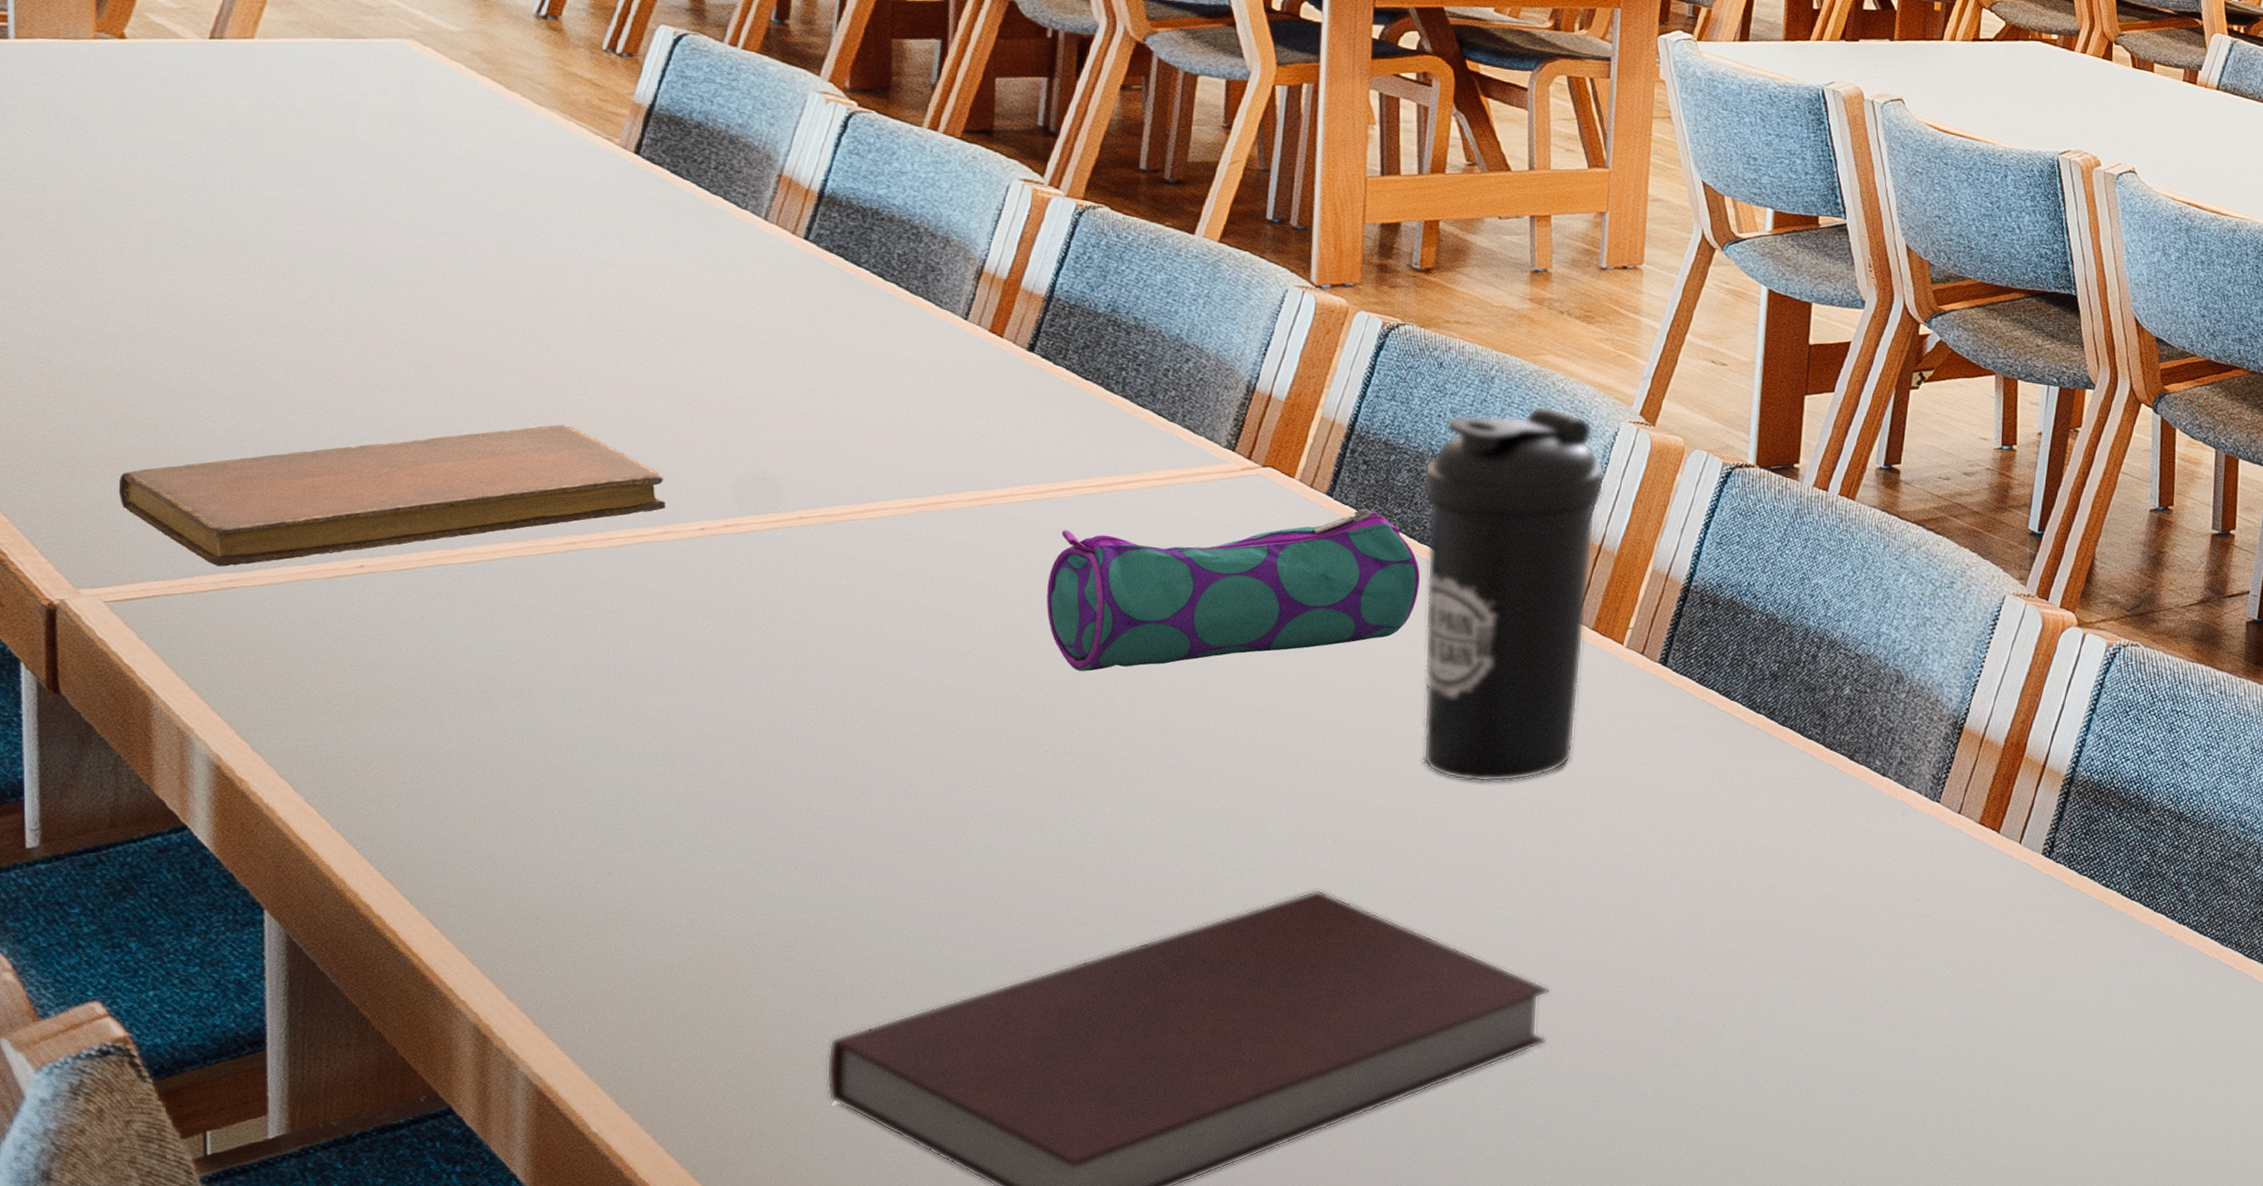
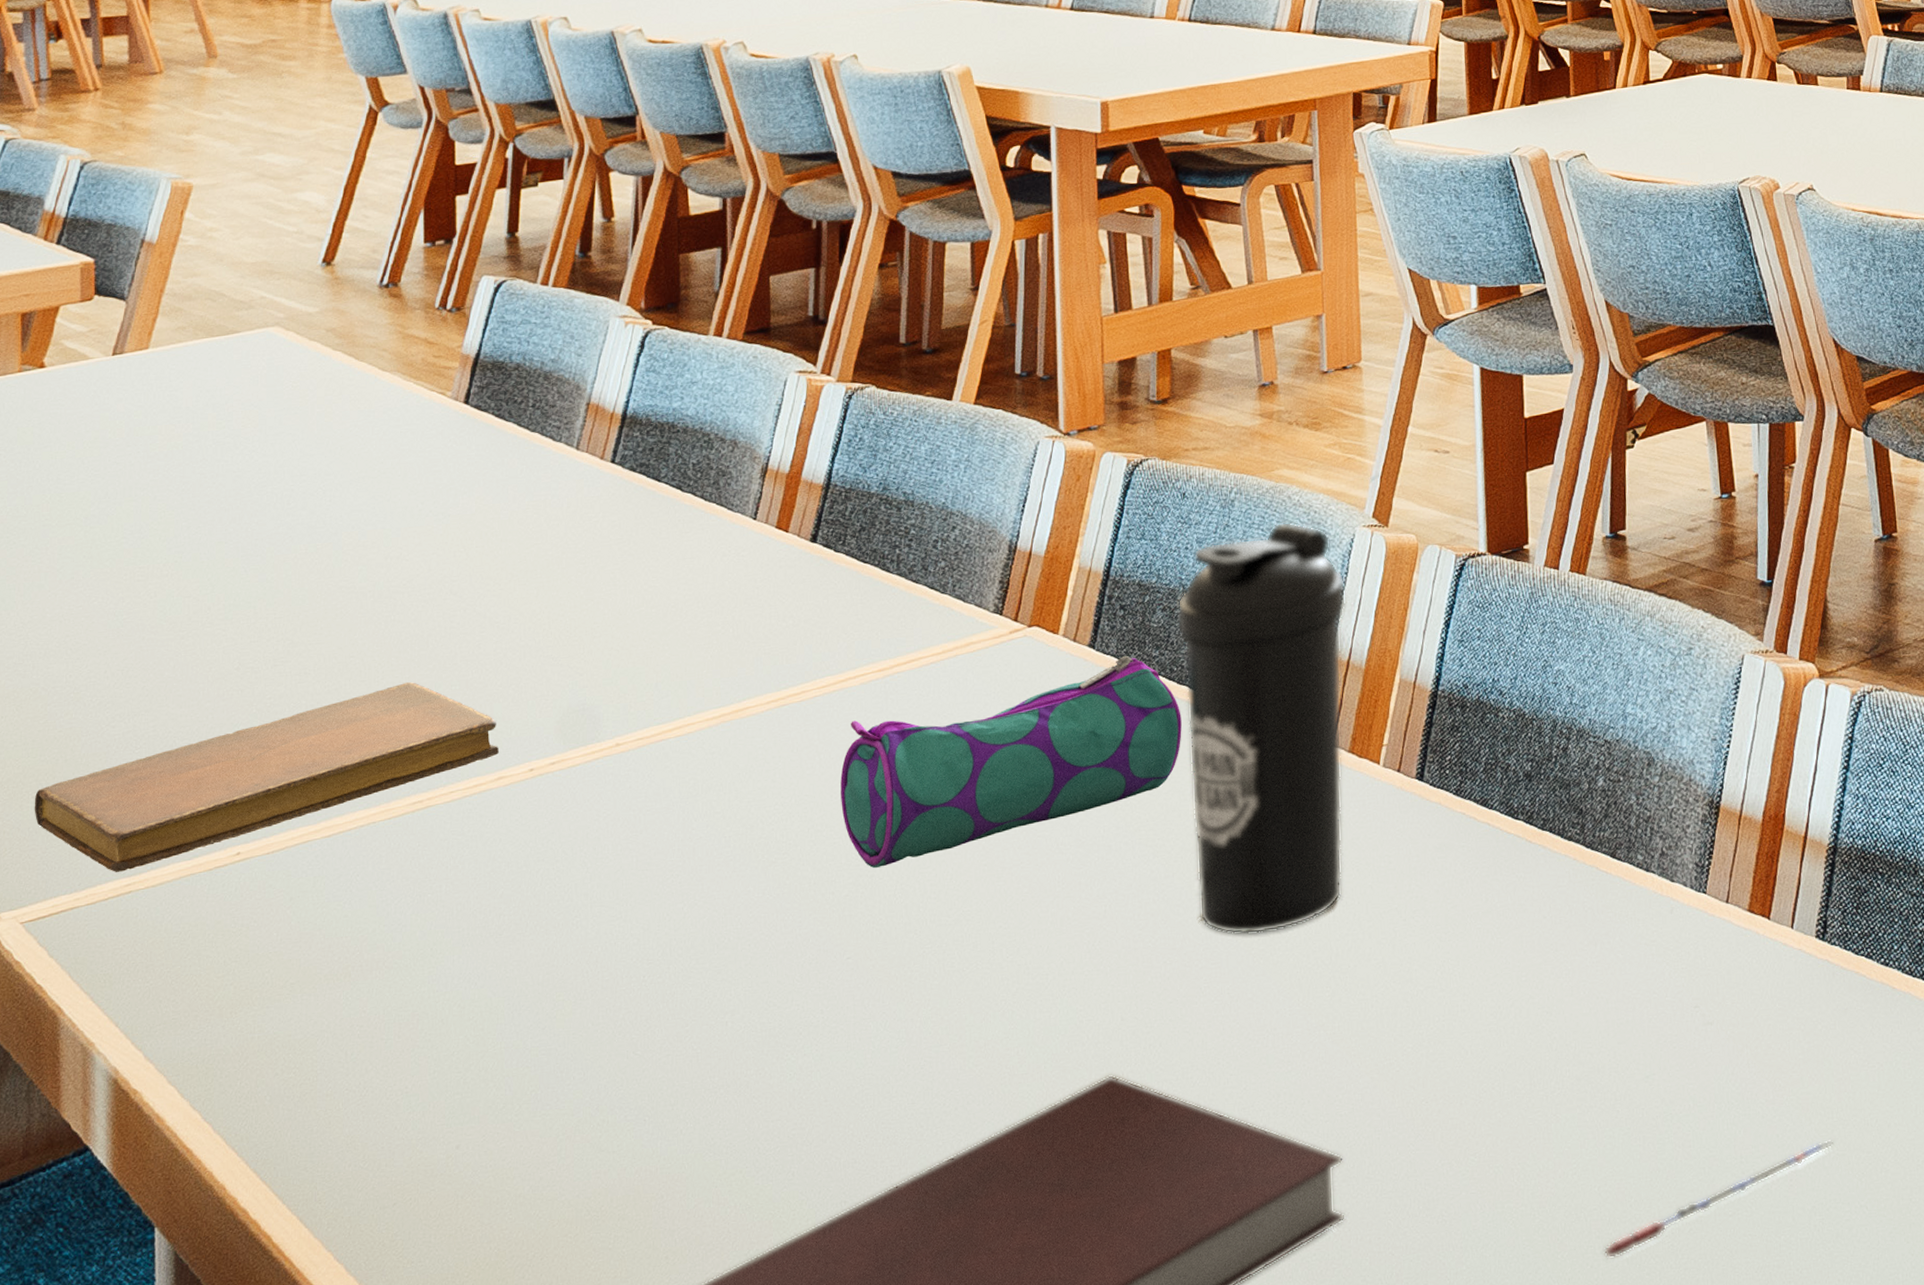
pen: none [1799,1027,2035,1105] -> present [1603,1139,1834,1259]

